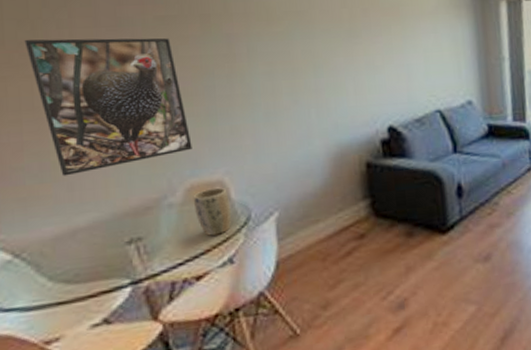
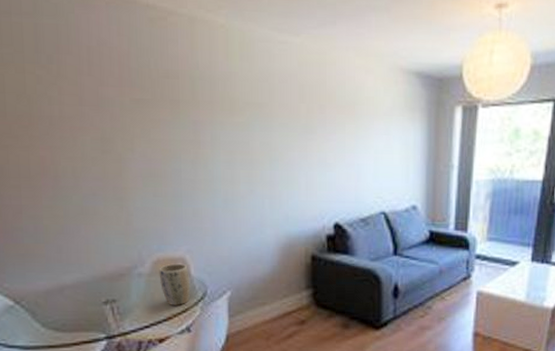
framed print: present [24,38,192,176] -> none [22,113,160,239]

